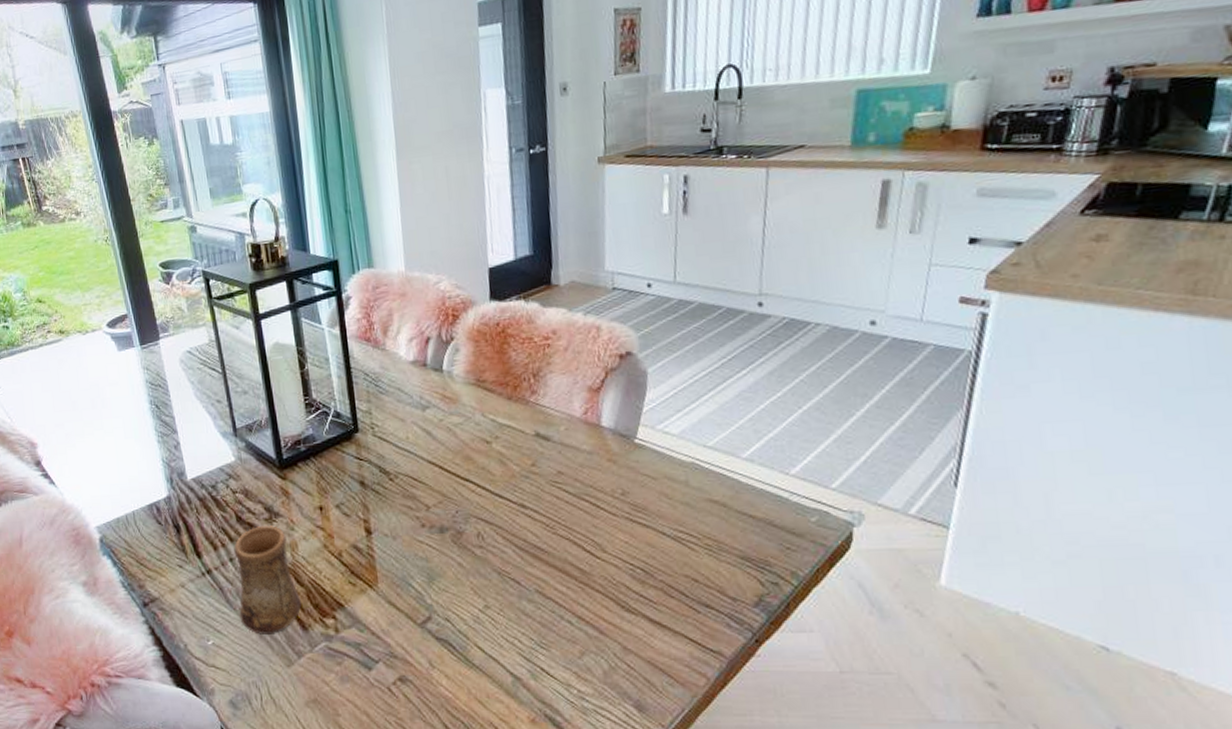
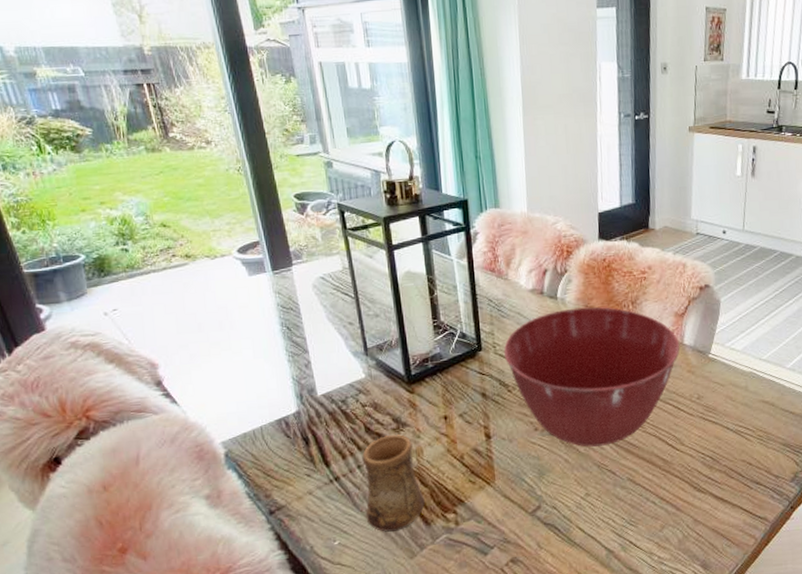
mixing bowl: none [383,380,597,549] -> present [503,306,680,447]

